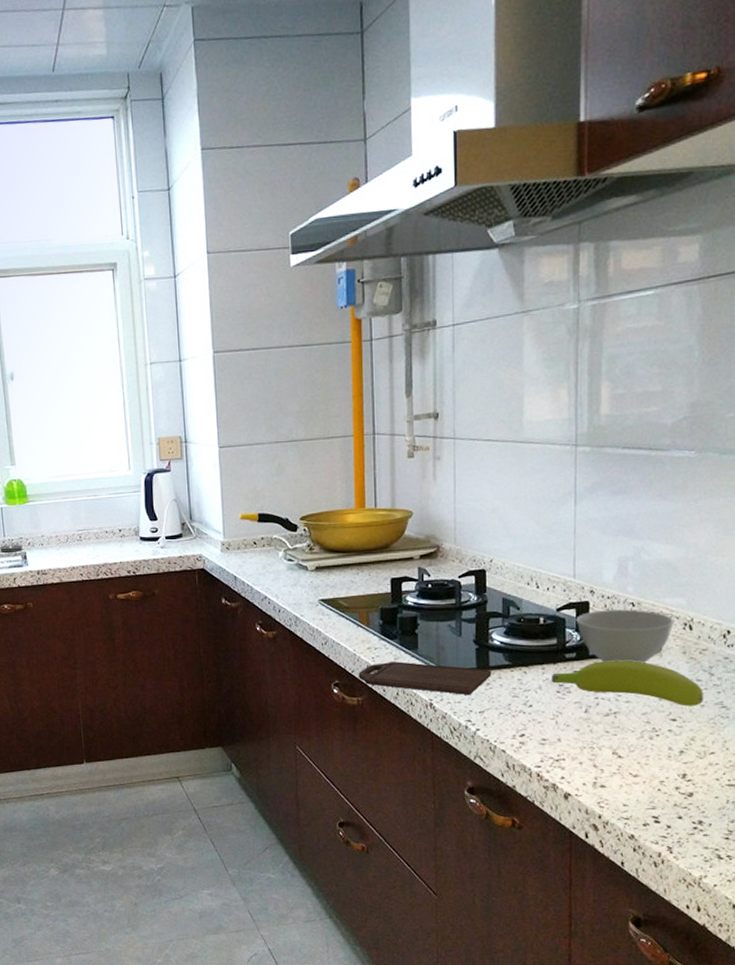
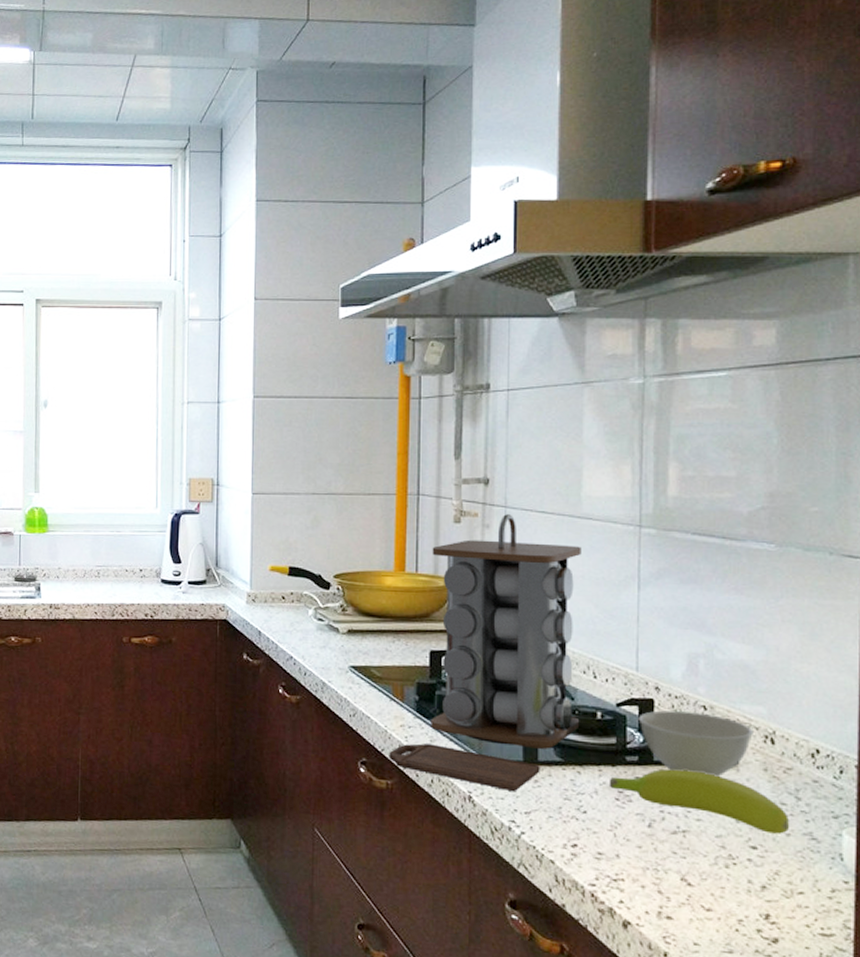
spice rack: none [388,444,525,656] -> present [431,513,582,749]

